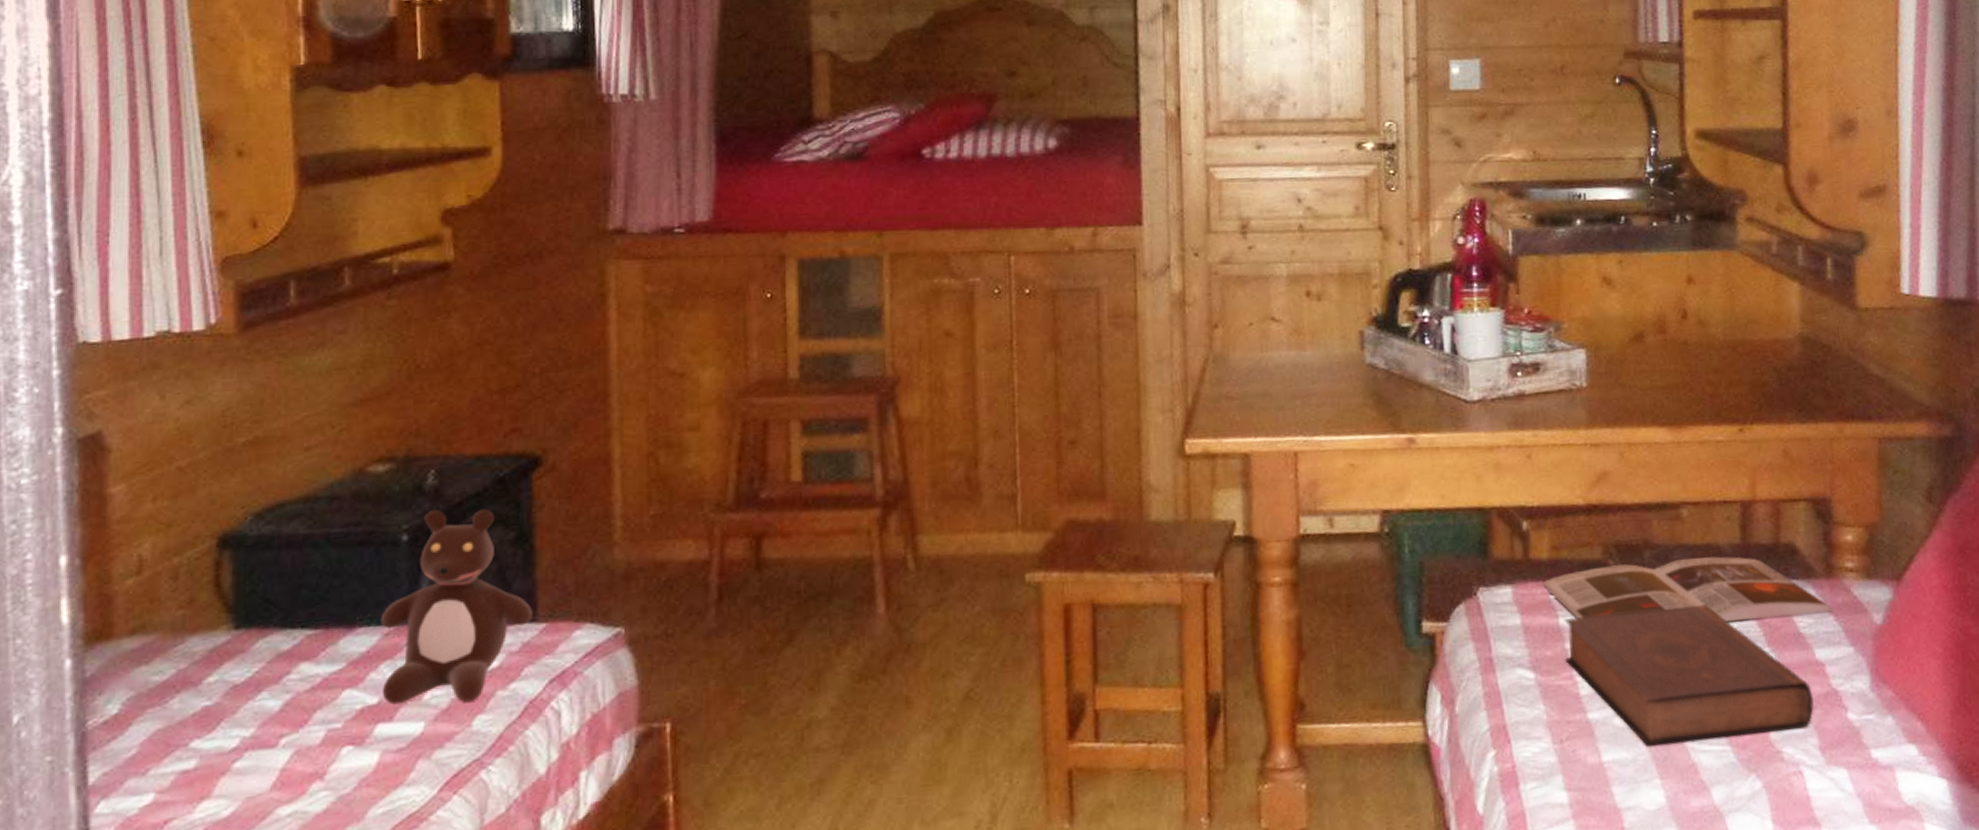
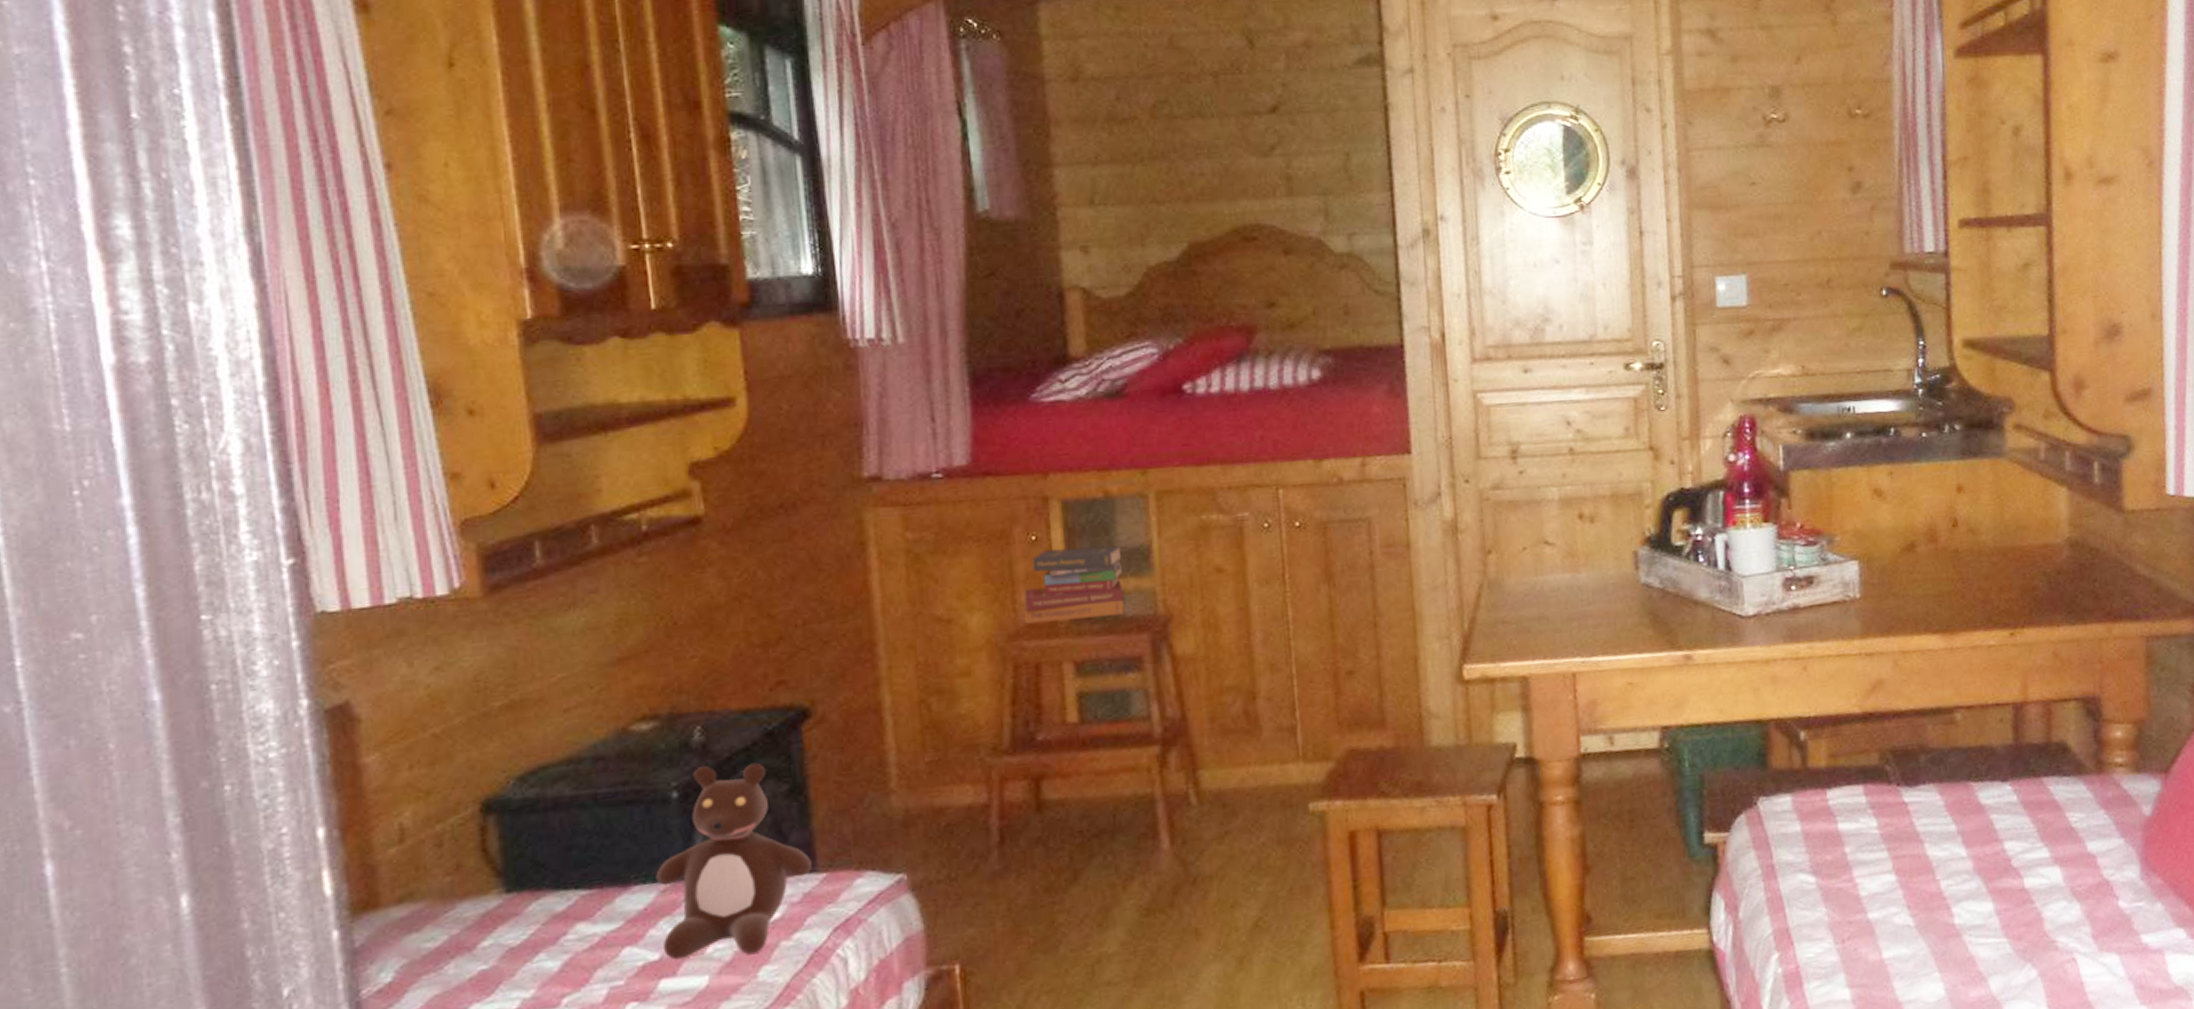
books: none [754,306,854,381] -> present [1023,545,1125,624]
magazine: present [1543,556,1835,623] -> none [1821,756,2105,824]
book: present [1564,605,1814,746] -> none [1843,804,2086,942]

